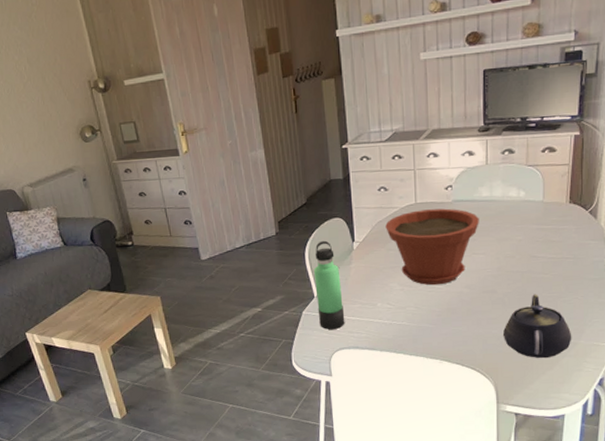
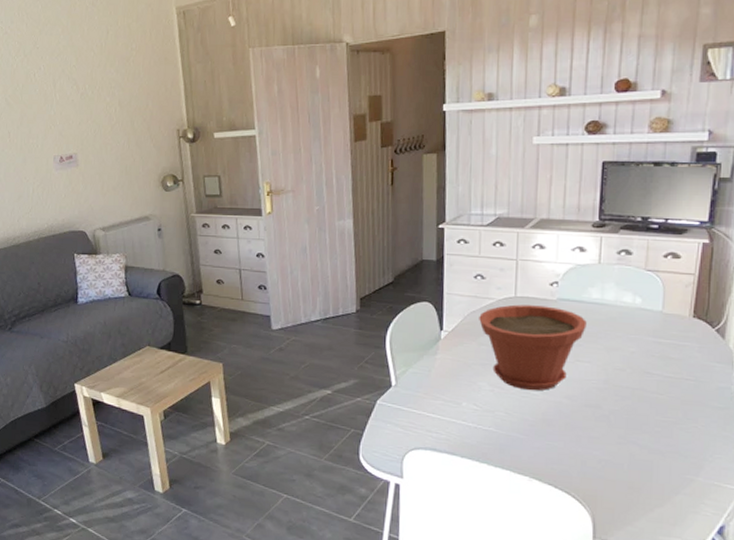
thermos bottle: present [313,240,345,329] -> none [393,324,424,425]
teapot: present [503,294,572,359] -> none [606,415,689,493]

